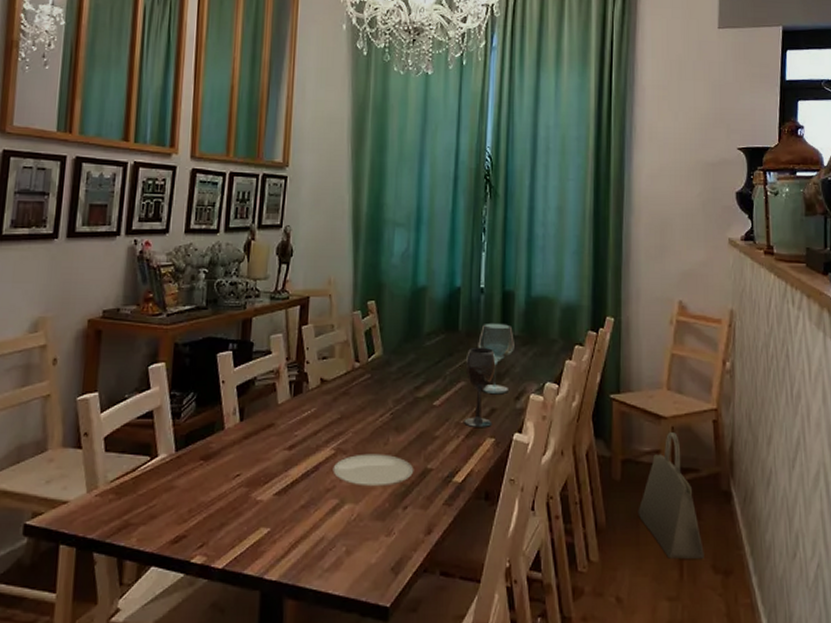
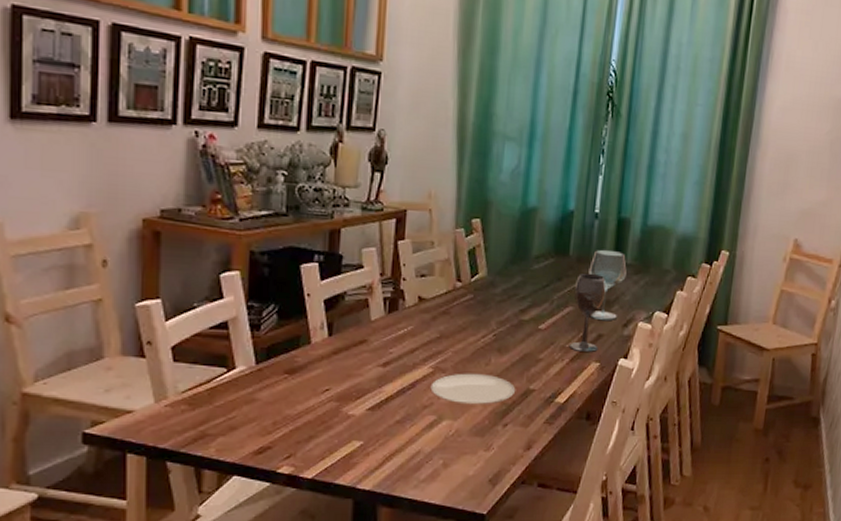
handbag: present [638,432,704,559] -> none [732,363,788,475]

